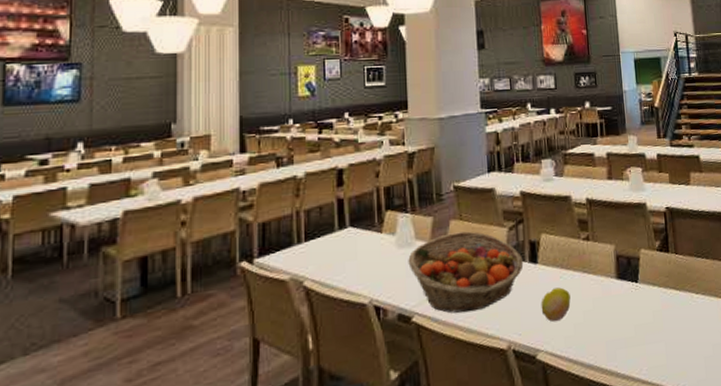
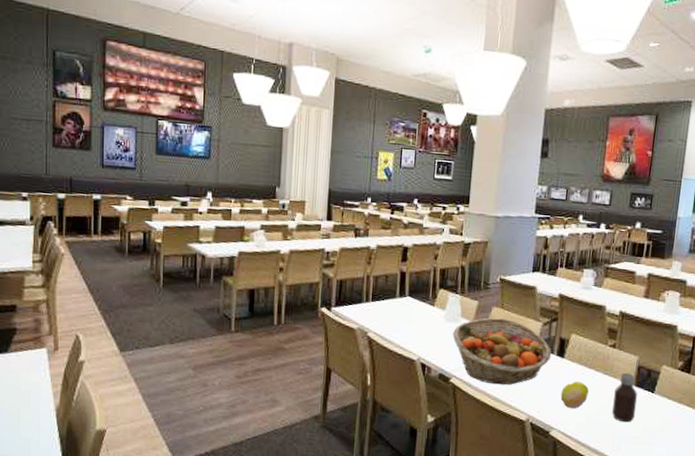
bottle: none [597,265,625,324] -> present [612,372,638,423]

